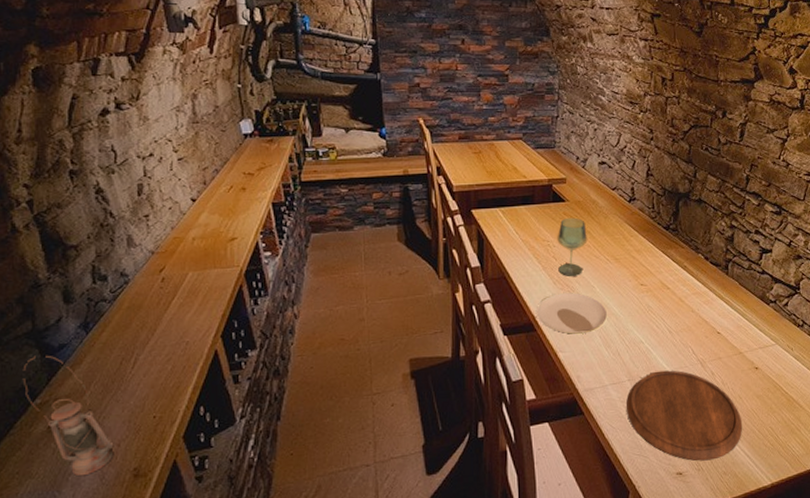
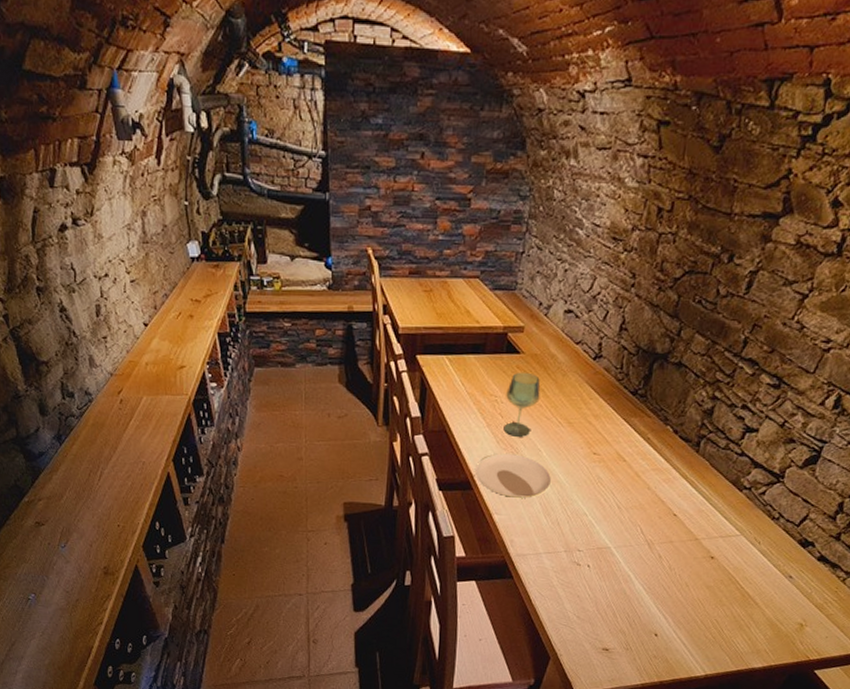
lantern: present [22,355,114,477] -> none [12,459,88,567]
cutting board: present [626,370,743,461] -> none [558,546,685,642]

